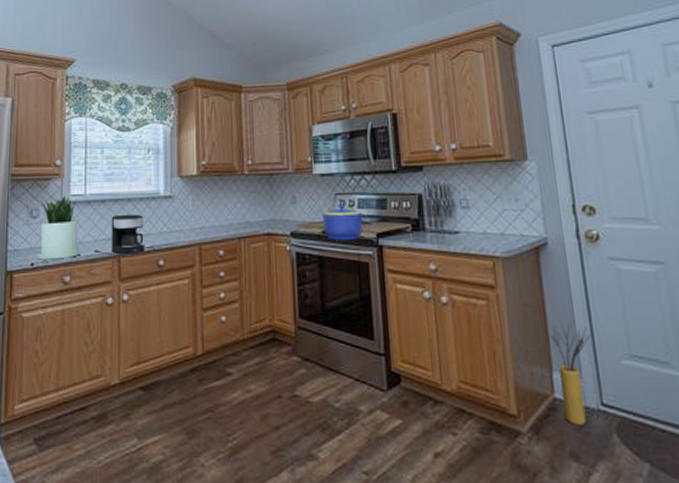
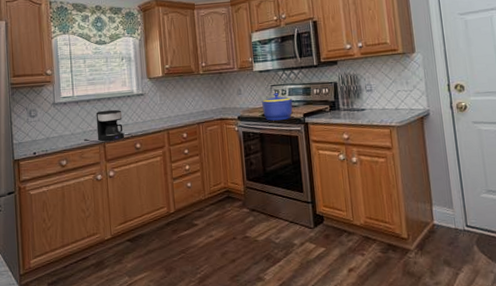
planter: present [37,195,81,261] -> none [37,97,73,150]
vase: present [550,320,591,427] -> none [431,169,460,243]

